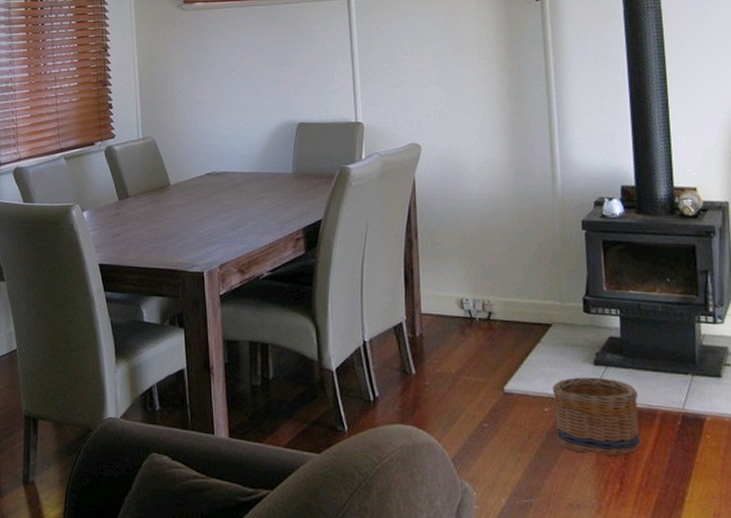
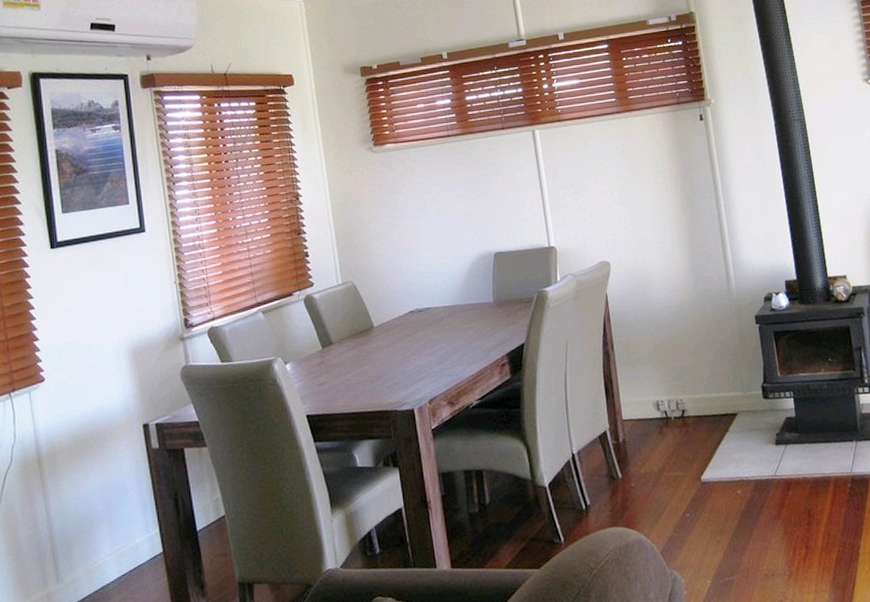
basket: present [552,377,641,457] -> none [742,455,820,527]

